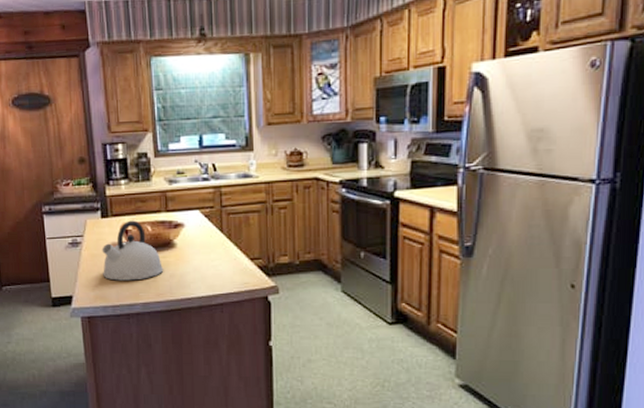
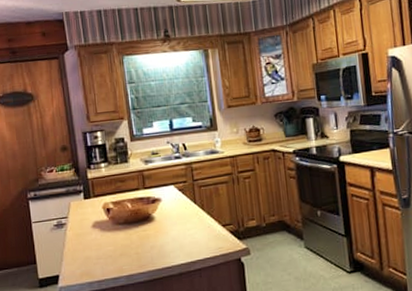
kettle: present [102,220,164,281] -> none [85,199,145,257]

